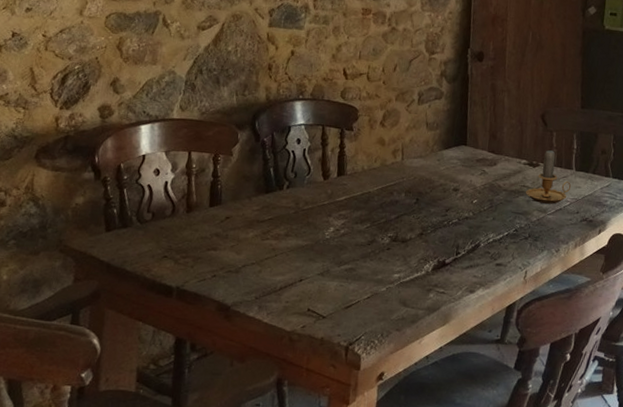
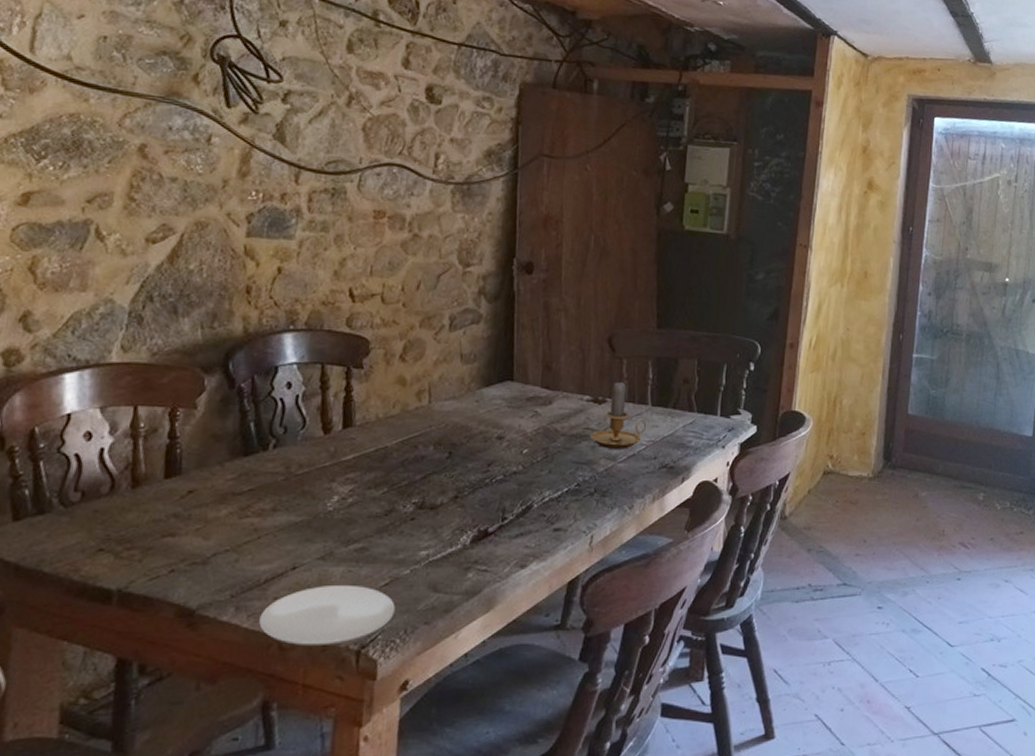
plate: none [275,295,375,341] -> present [259,584,396,647]

